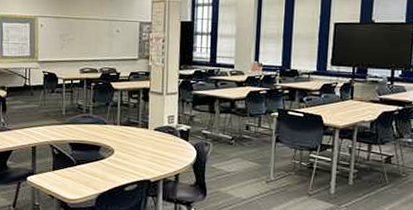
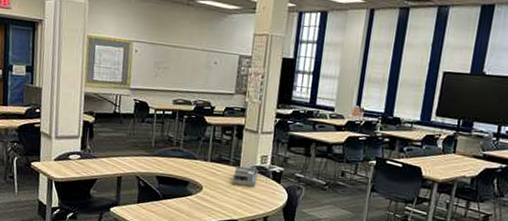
desk organizer: none [142,125,167,146] -> present [232,164,259,187]

